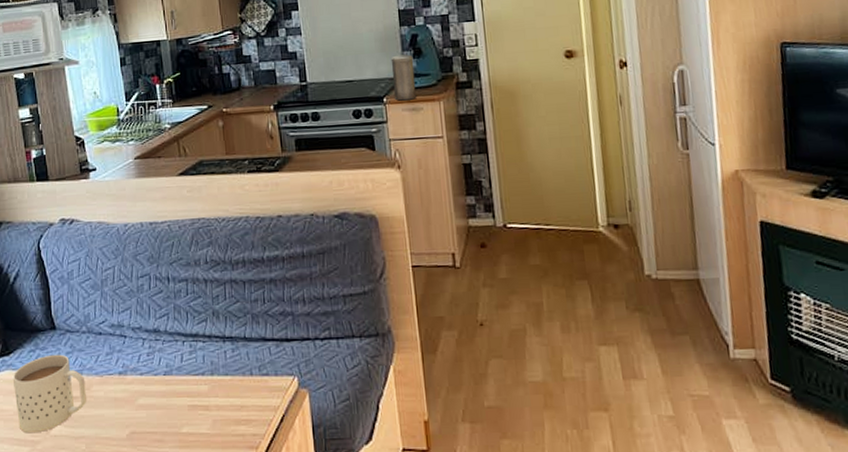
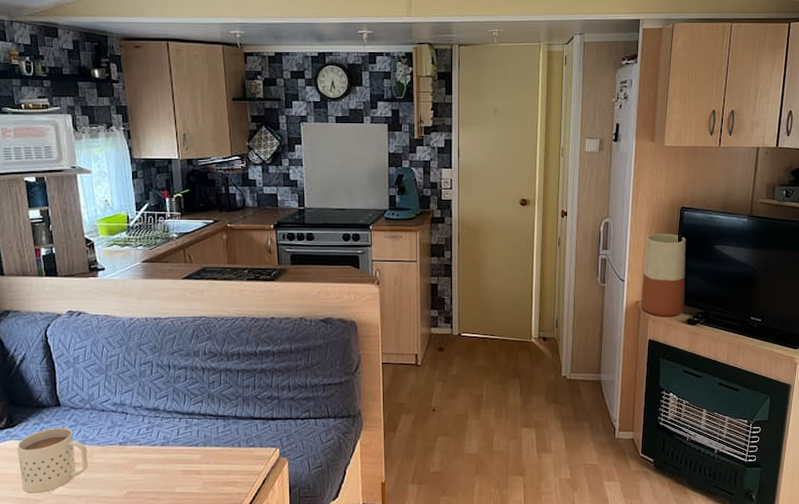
canister: present [390,54,417,101] -> none [378,191,398,229]
vase: none [738,78,806,190] -> present [640,233,687,318]

